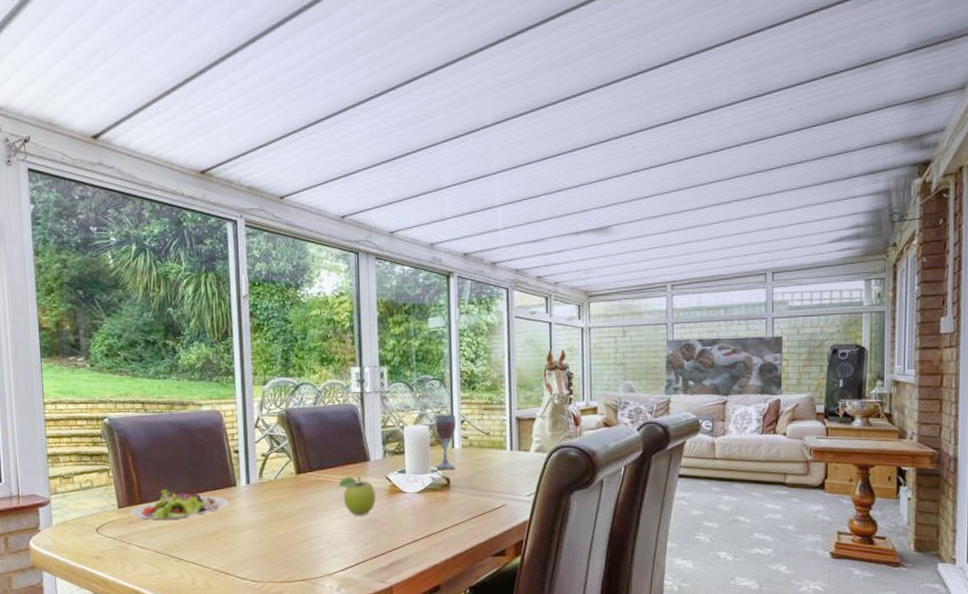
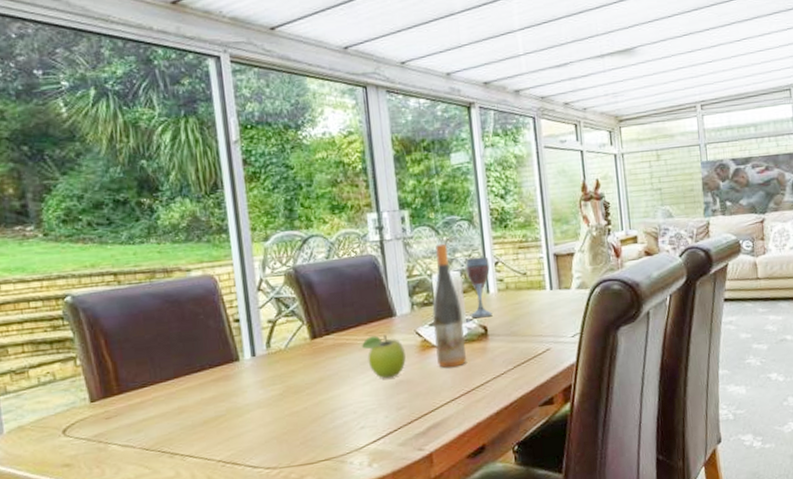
salad plate: present [129,489,229,521] -> none [105,373,231,413]
wine bottle: none [401,399,429,511] -> present [432,243,466,368]

